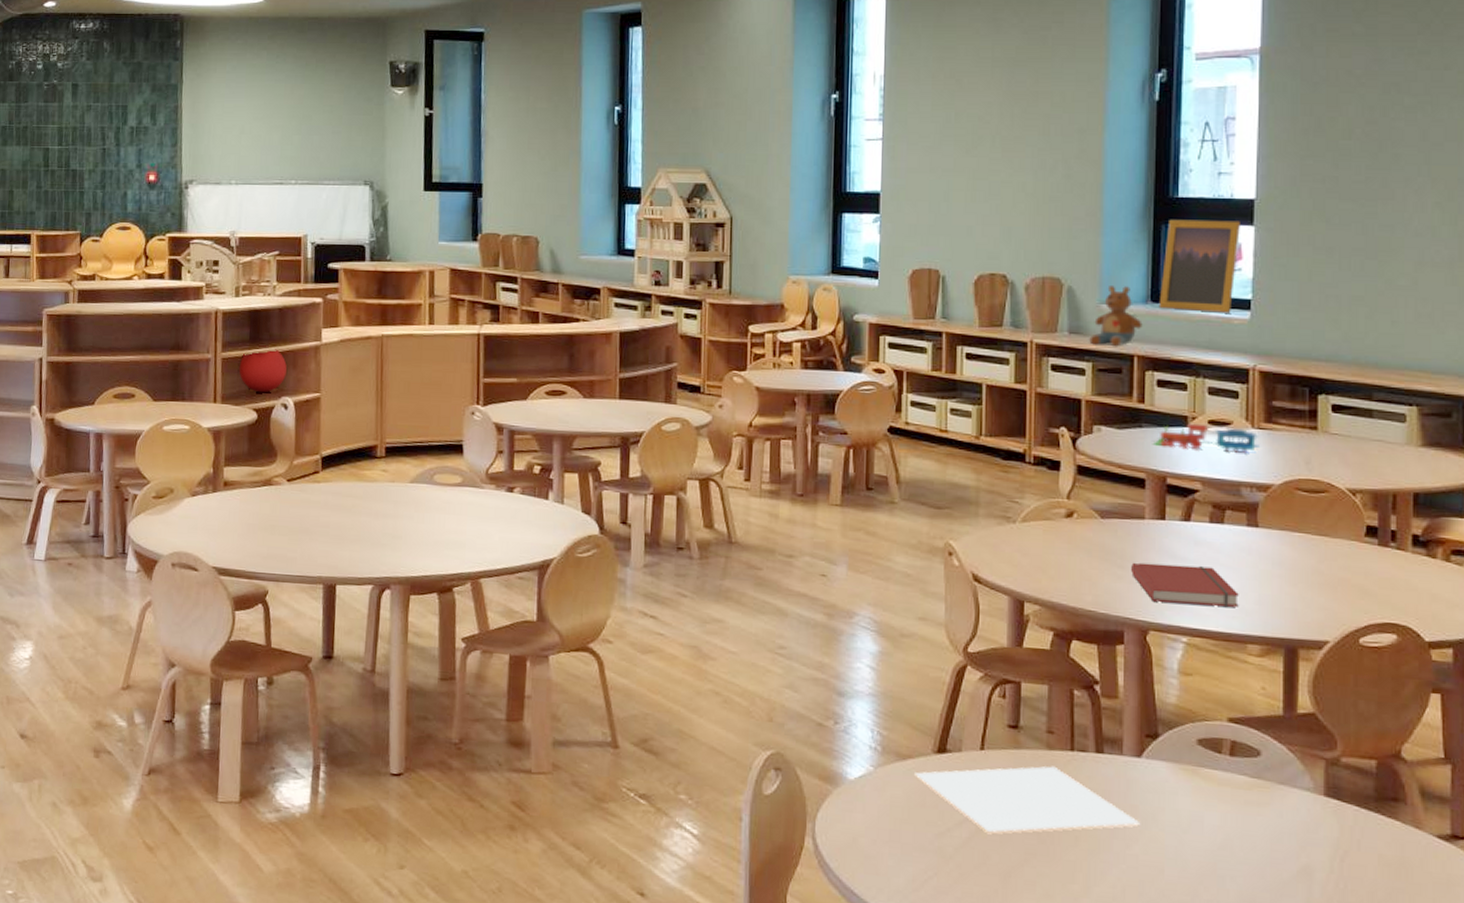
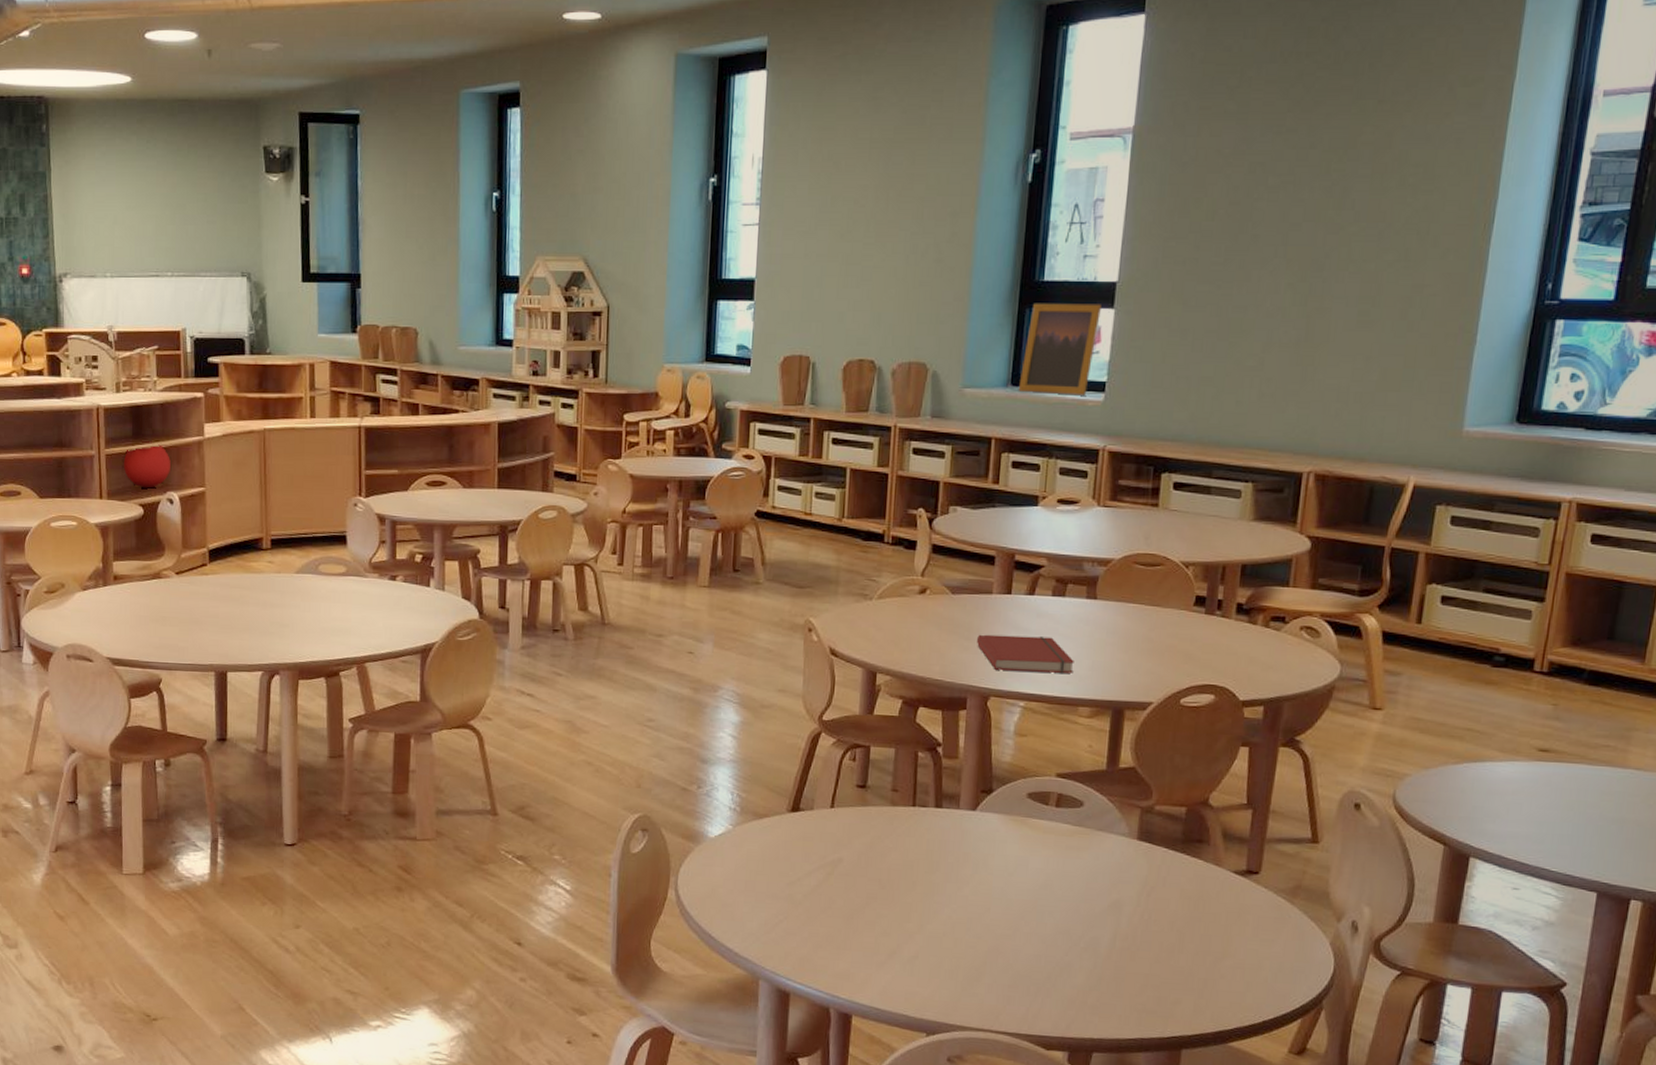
paper sheet: present [915,766,1139,832] -> none [770,820,971,880]
stuffed toy: present [1089,286,1143,347] -> none [950,370,1002,430]
toy train: present [1154,423,1259,453] -> none [1005,502,1104,530]

